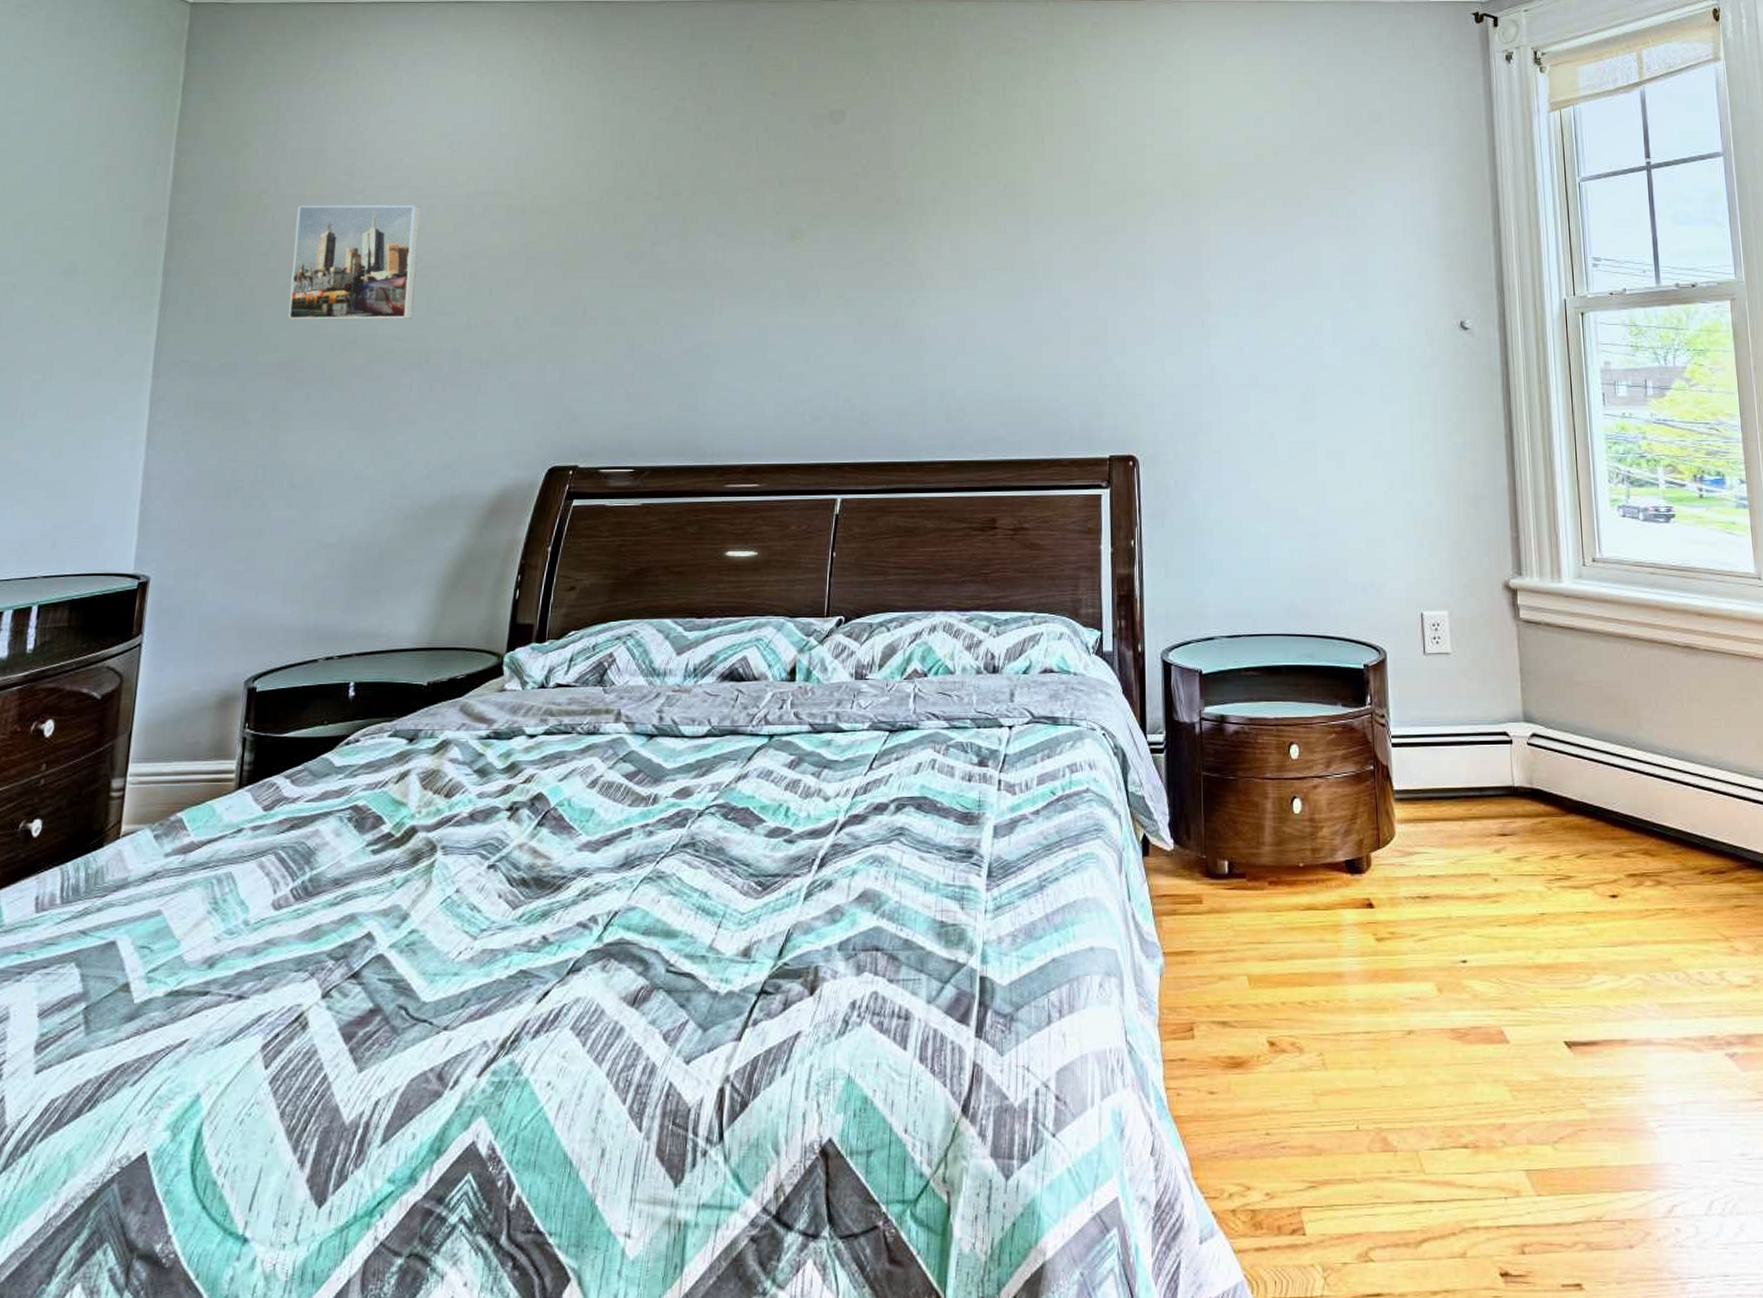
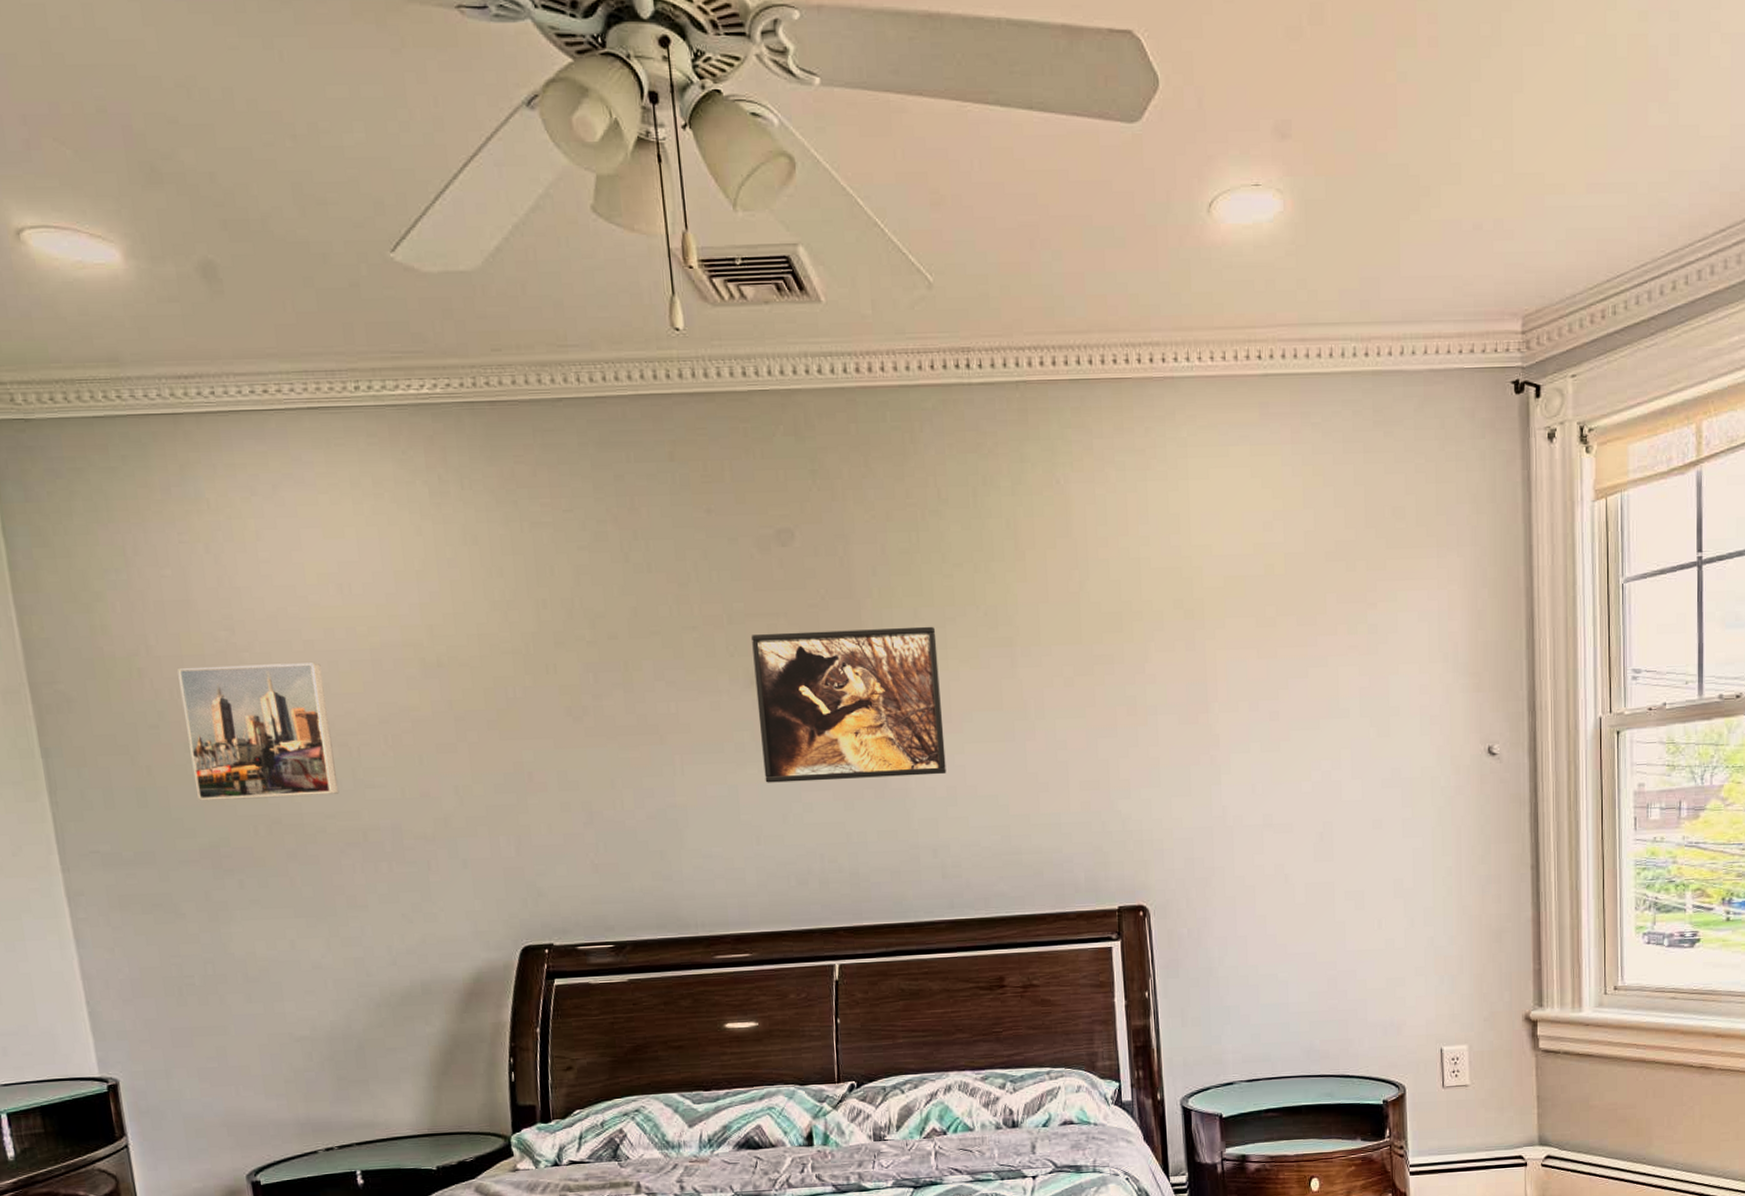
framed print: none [793,195,960,326] -> present [750,626,947,783]

